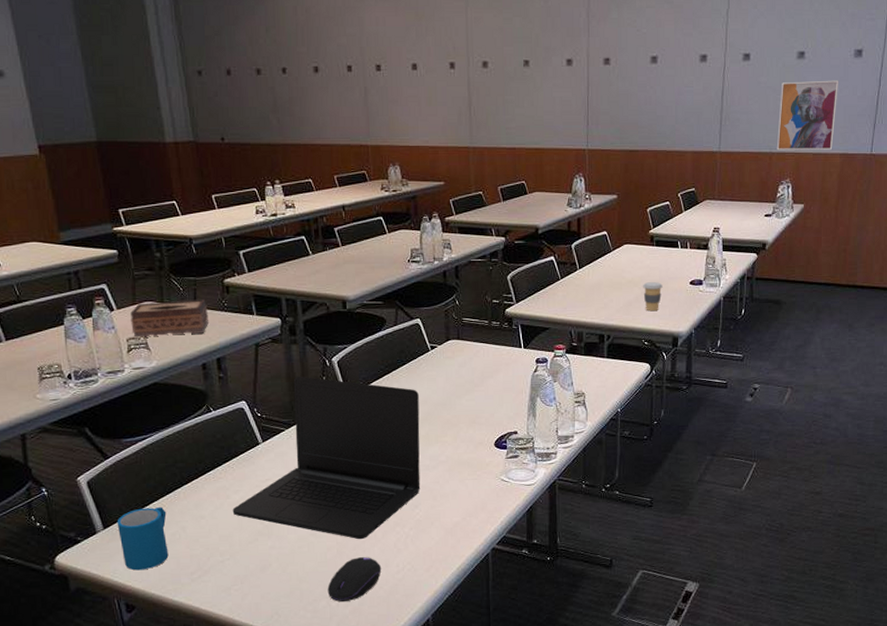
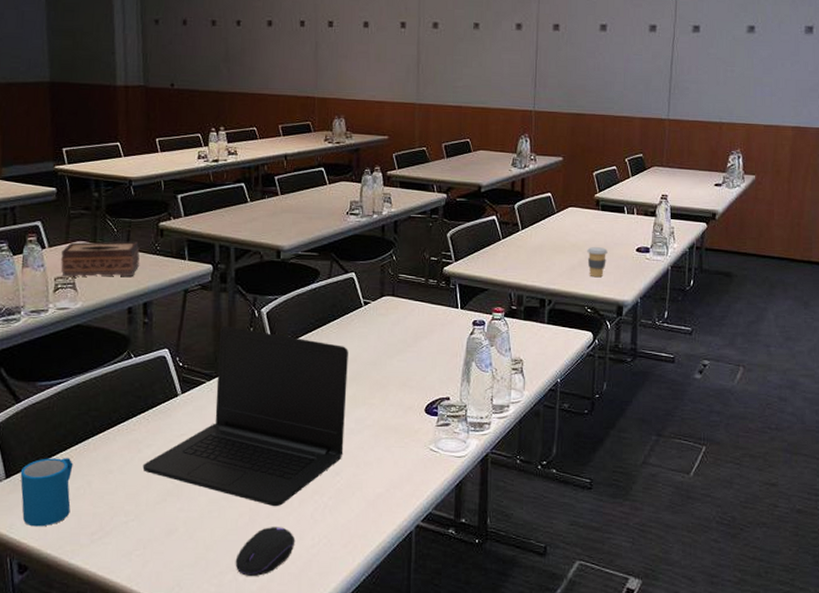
wall art: present [776,80,838,150] -> none [726,54,789,123]

